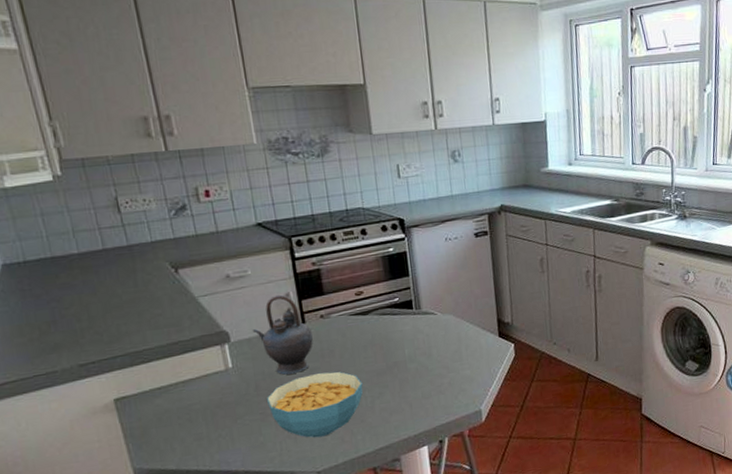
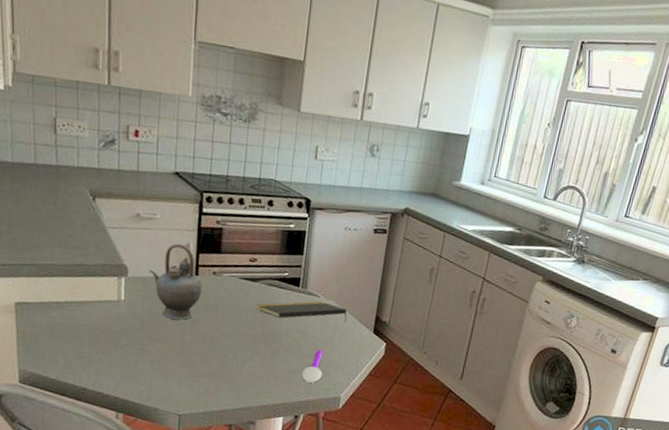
cereal bowl: present [266,371,363,438] -> none [147,324,237,384]
notepad: none [374,318,469,346] -> present [257,301,347,323]
spoon: none [435,367,458,404] -> present [301,350,324,383]

